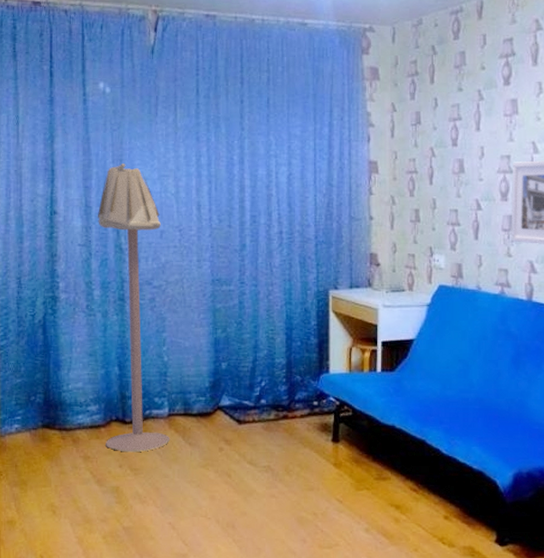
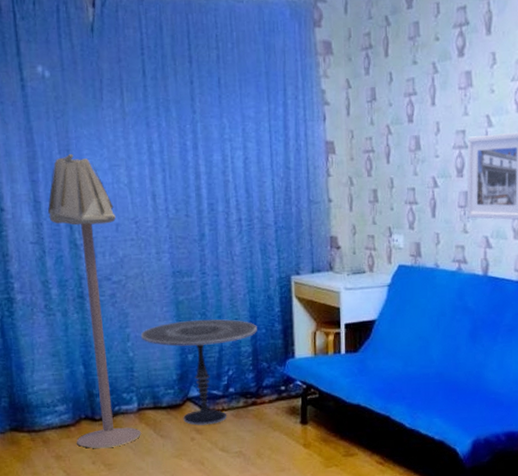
side table: none [176,328,292,436] -> present [140,319,257,426]

